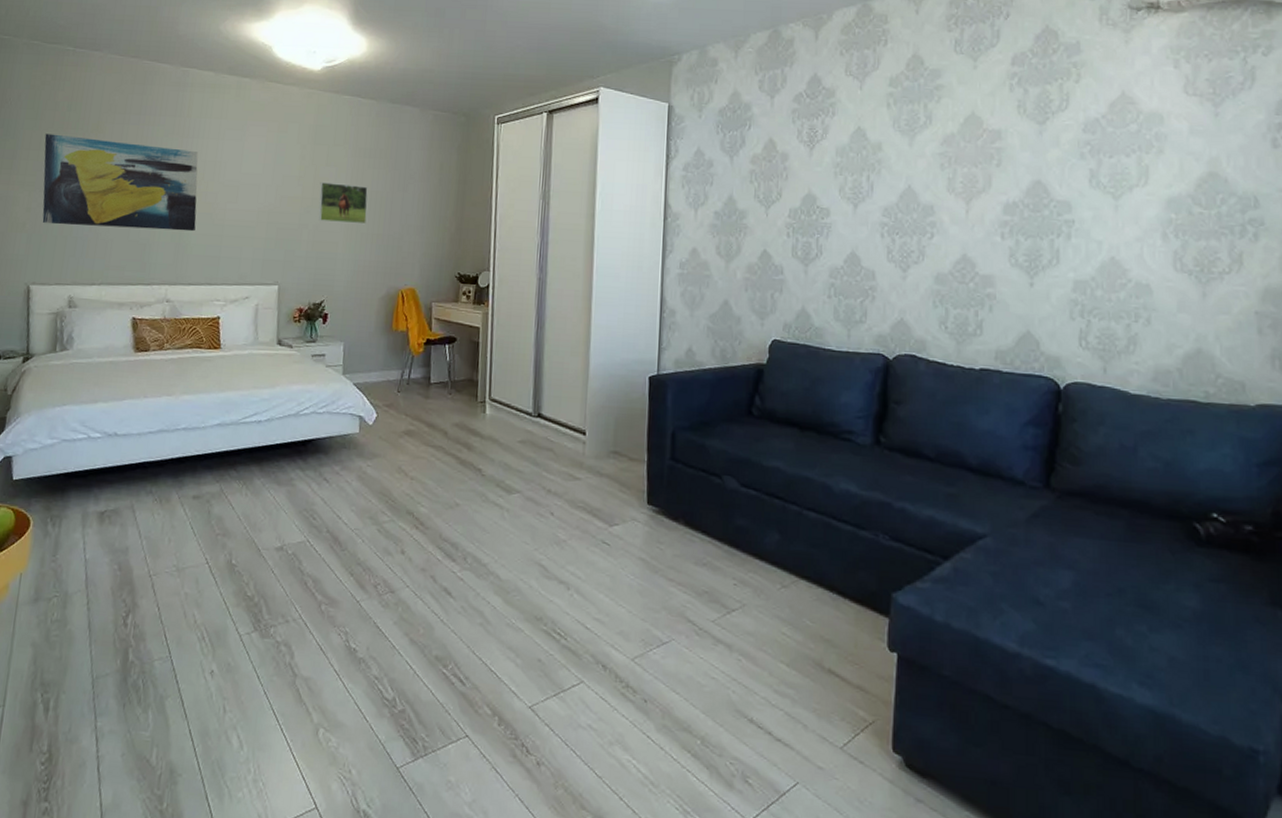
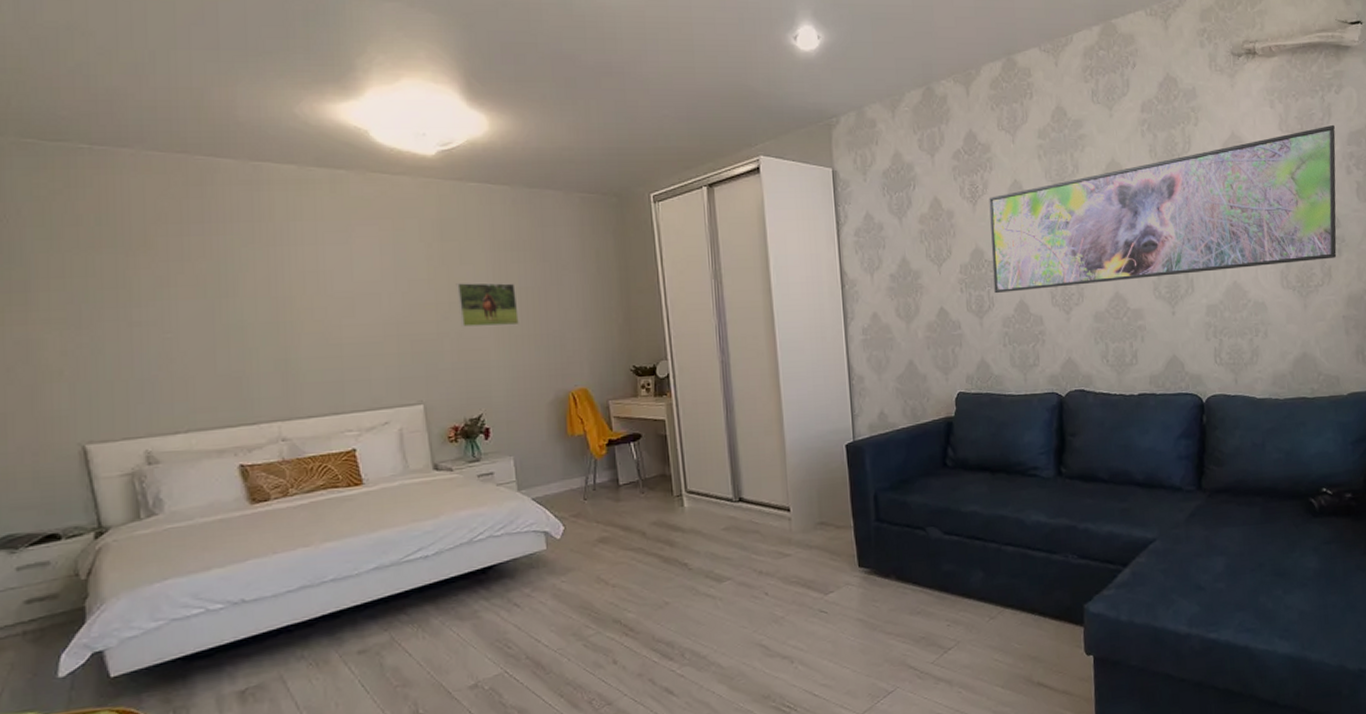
wall art: present [42,133,199,232] -> none [69,255,305,368]
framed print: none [824,90,1260,244] -> present [989,124,1337,294]

